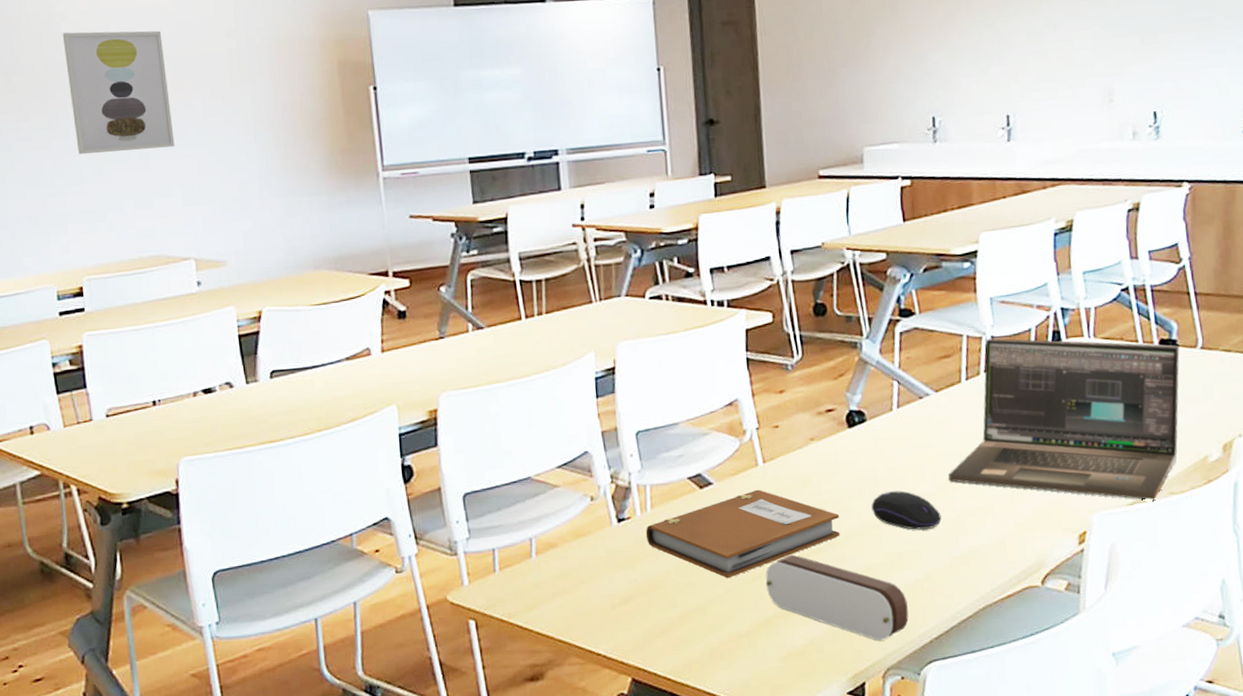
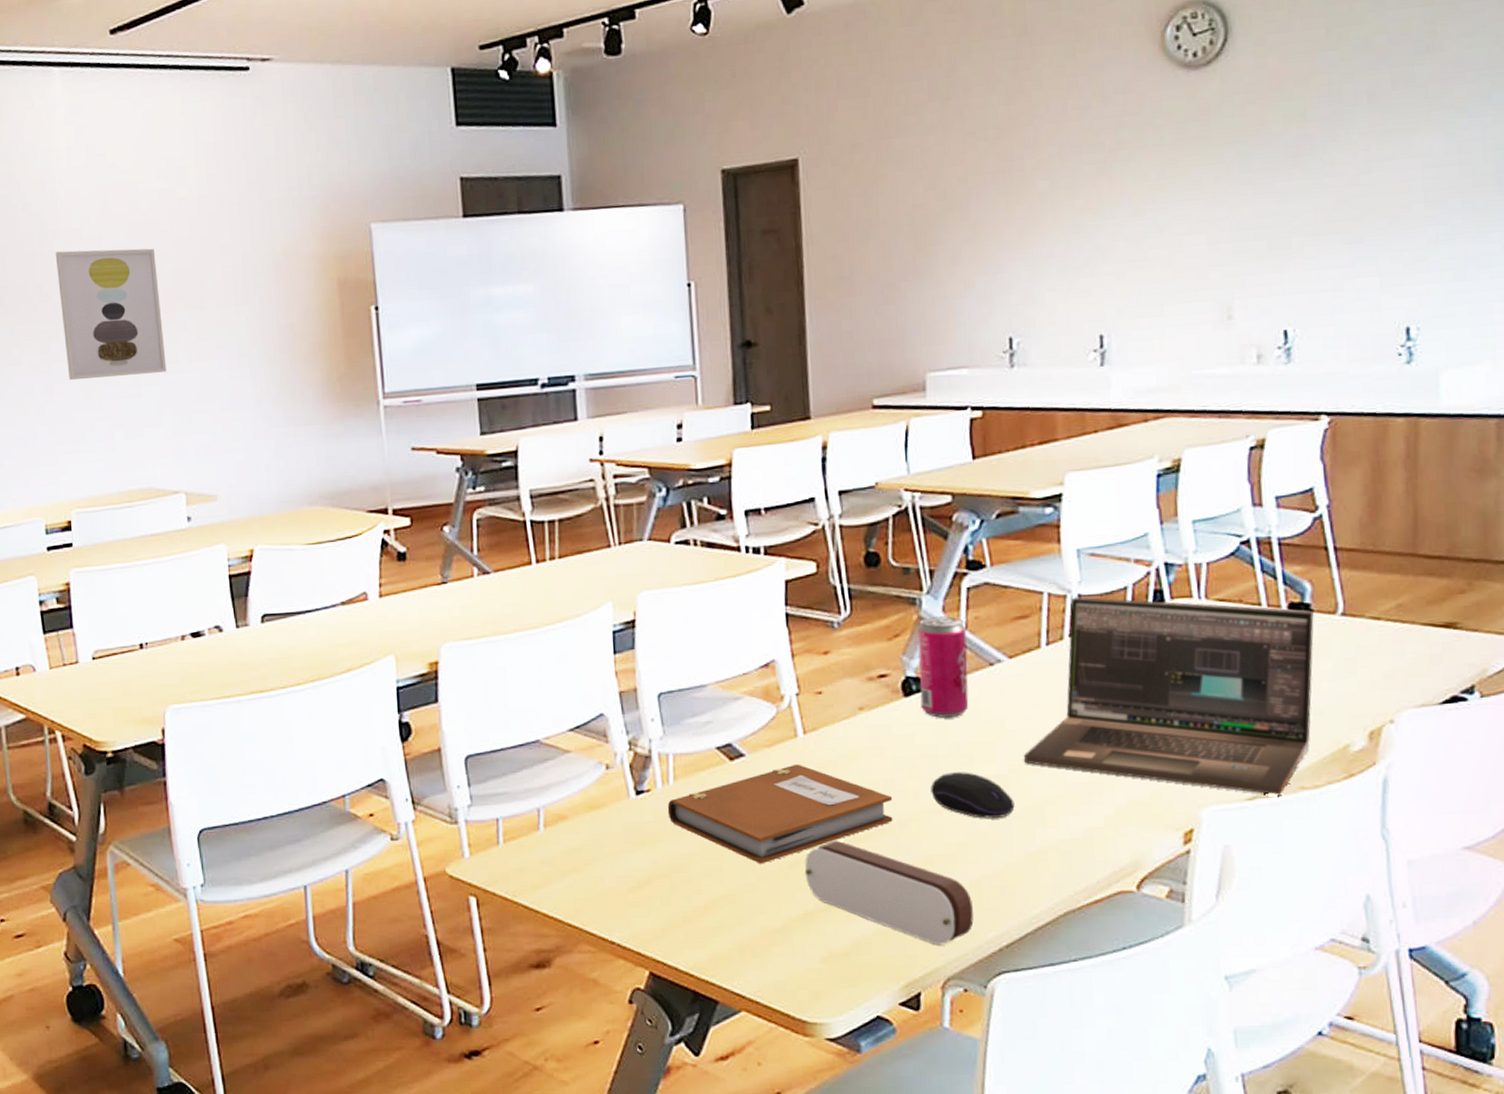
beverage can: none [859,357,903,445] -> present [917,616,969,718]

